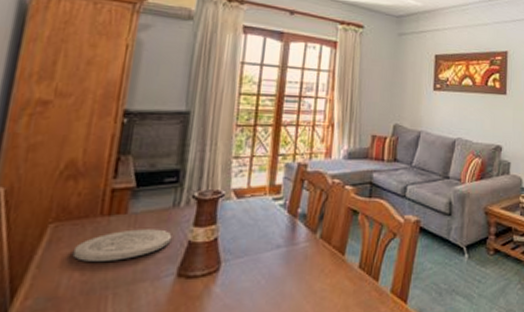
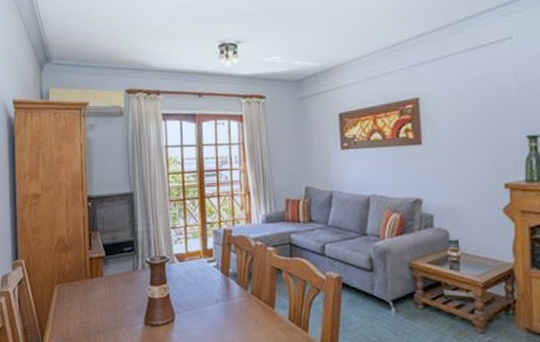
plate: present [72,229,172,261] -> none [73,288,136,313]

